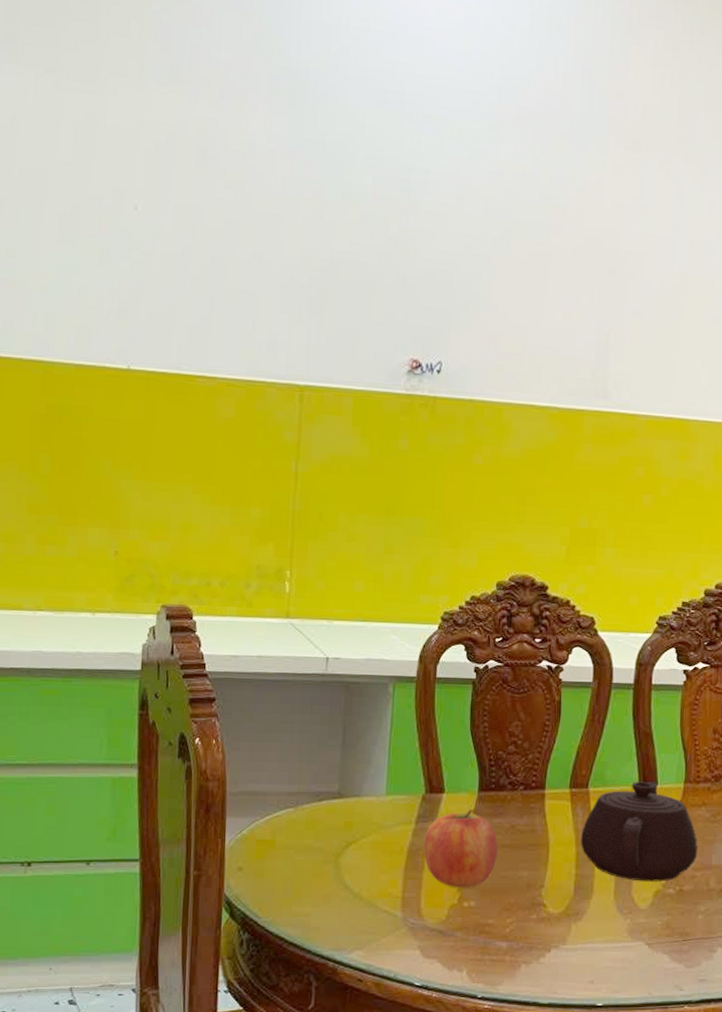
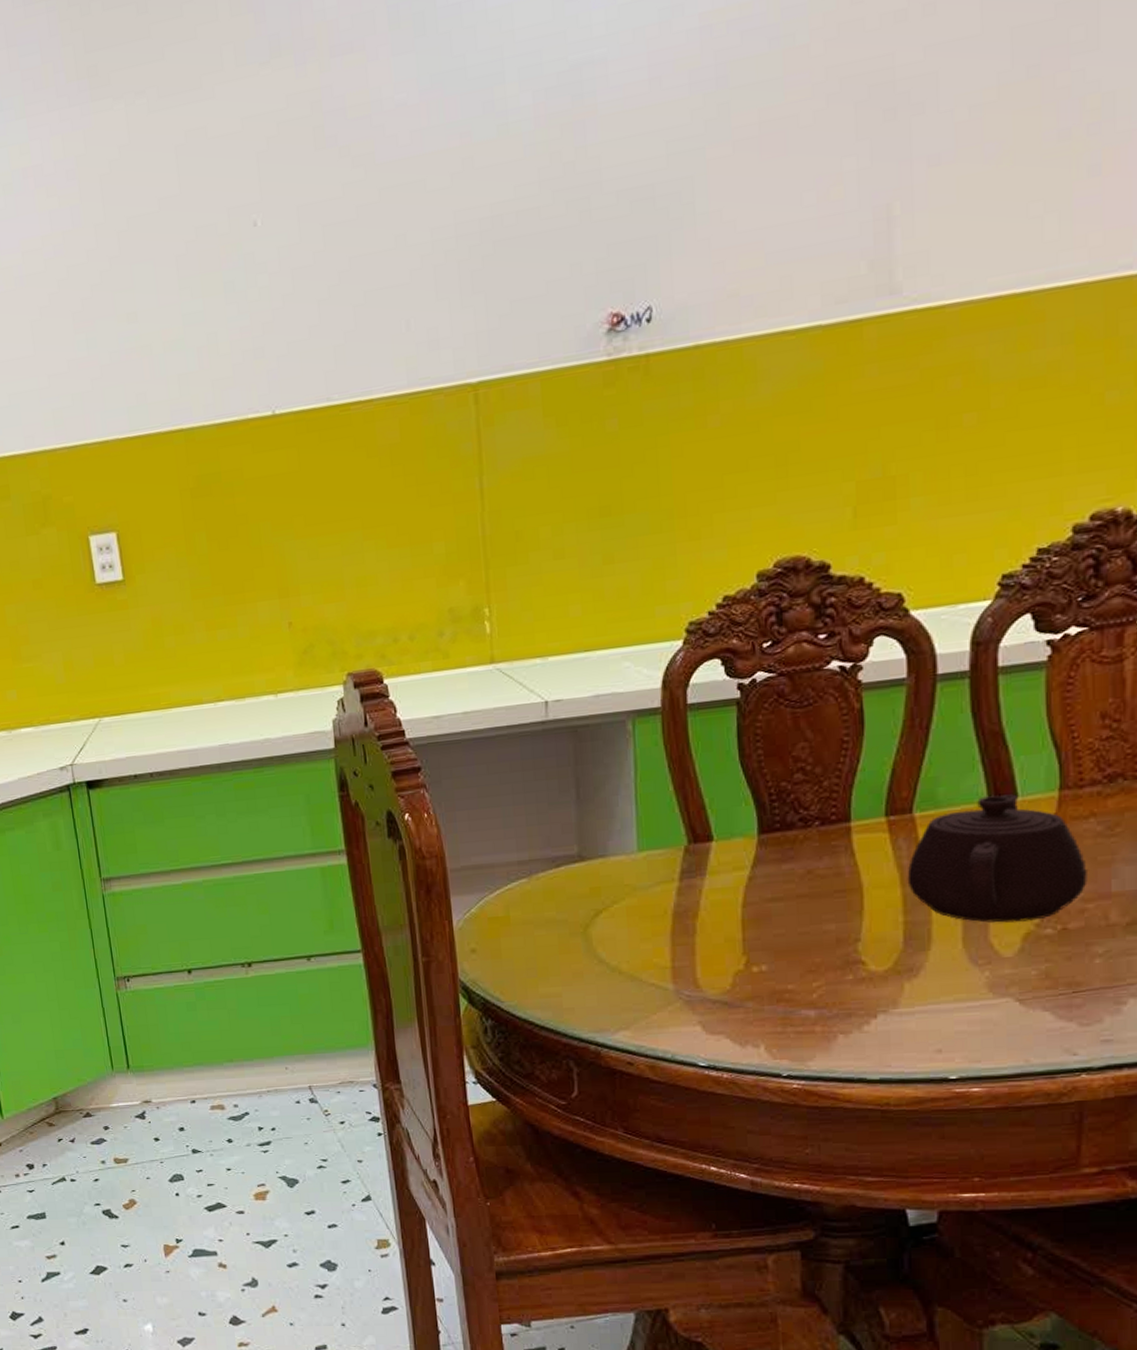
fruit: present [424,808,498,888] -> none [693,855,792,951]

